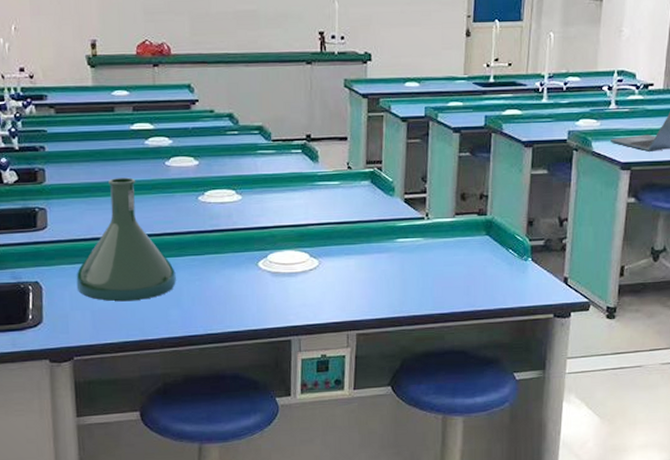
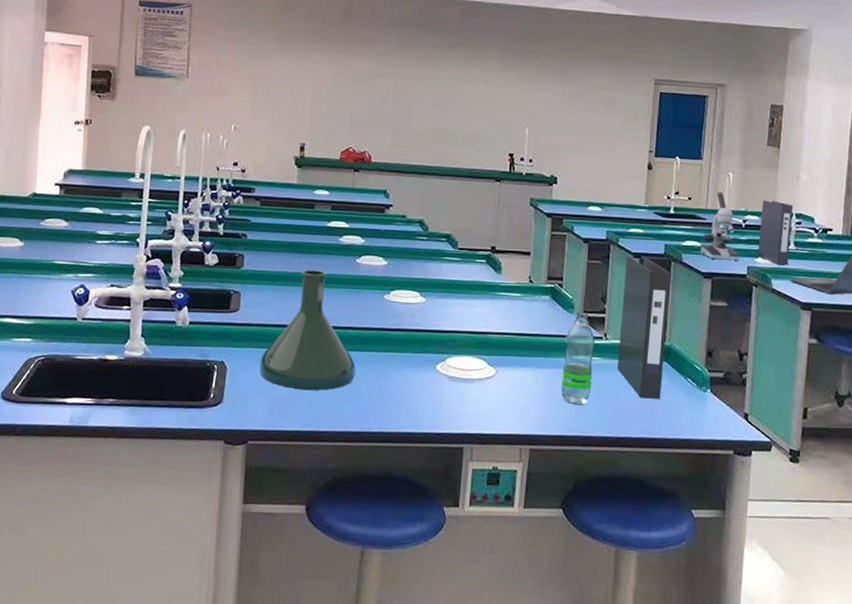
bottle: none [384,194,417,287] -> present [561,312,595,406]
binder: none [440,130,492,274] -> present [617,256,671,399]
microscope: none [520,54,561,127] -> present [700,192,740,262]
binder: none [578,59,615,127] -> present [757,200,793,266]

